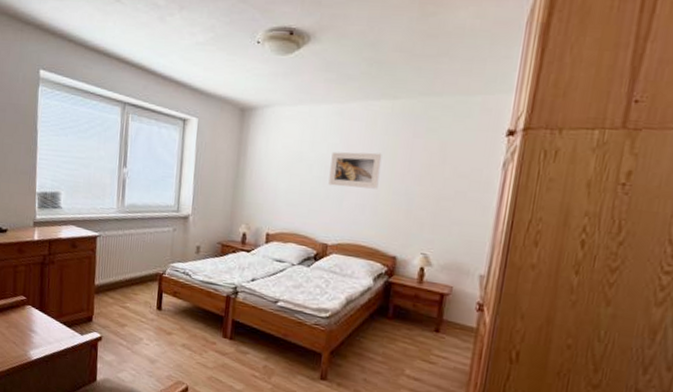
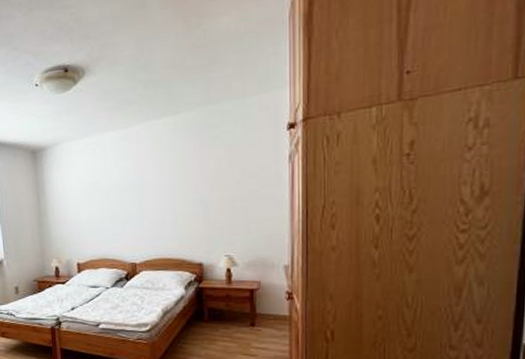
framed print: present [328,151,382,189] -> none [125,168,174,208]

